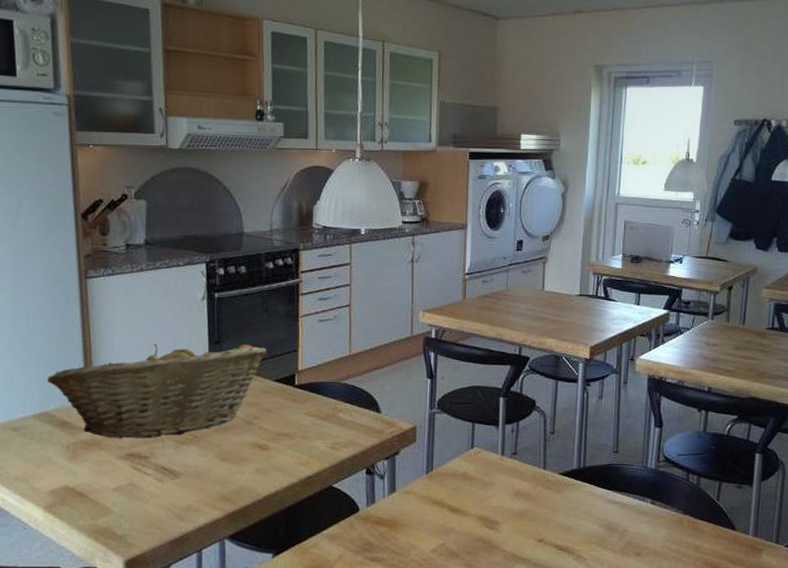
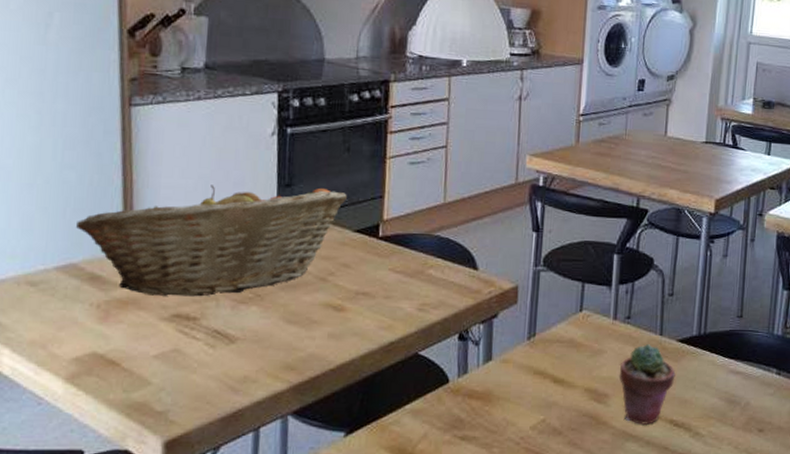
potted succulent: none [507,477,559,550] -> present [618,344,676,426]

